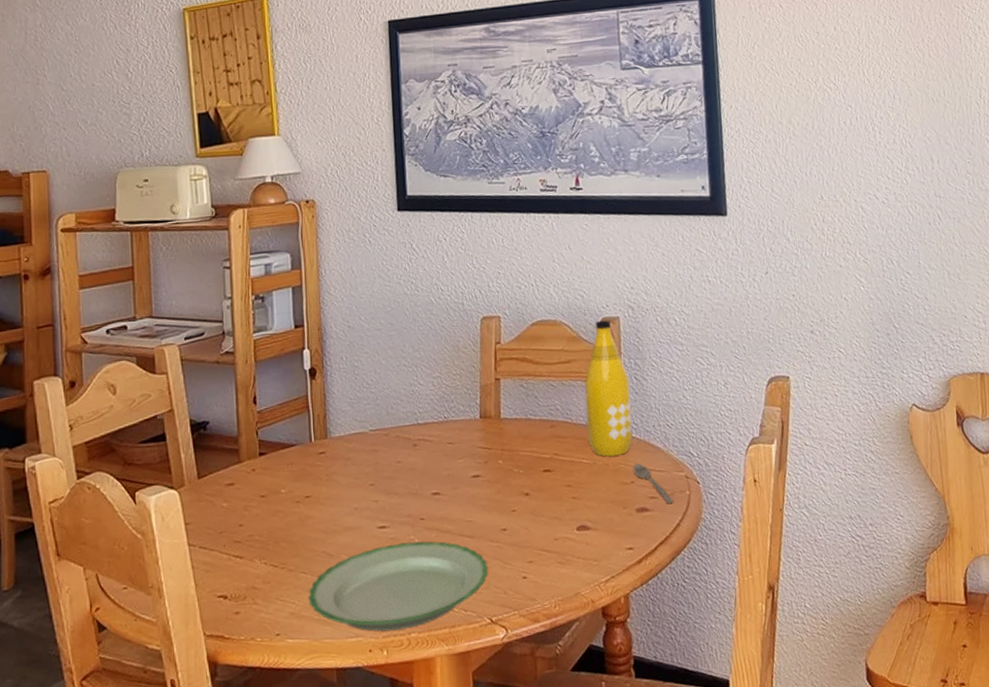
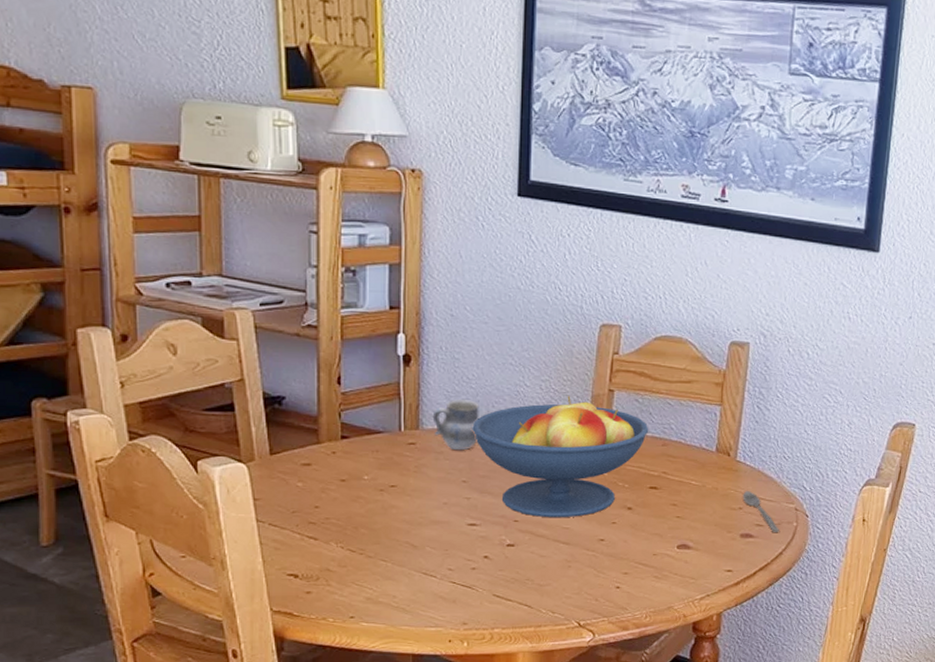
plate: present [308,541,489,632] -> none [387,542,582,624]
cup: none [338,404,380,455] -> present [432,400,479,451]
fruit bowl: none [374,389,537,513] -> present [472,396,649,518]
bottle: present [584,320,633,457] -> none [700,344,752,481]

